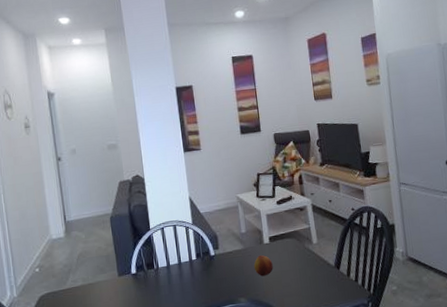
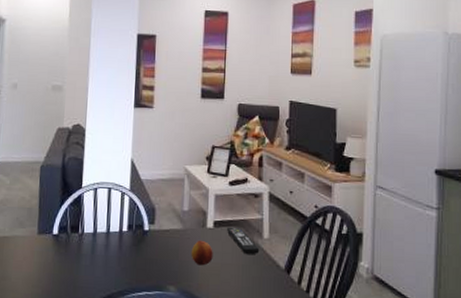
remote control: none [281,238,312,260] -> present [227,227,260,255]

